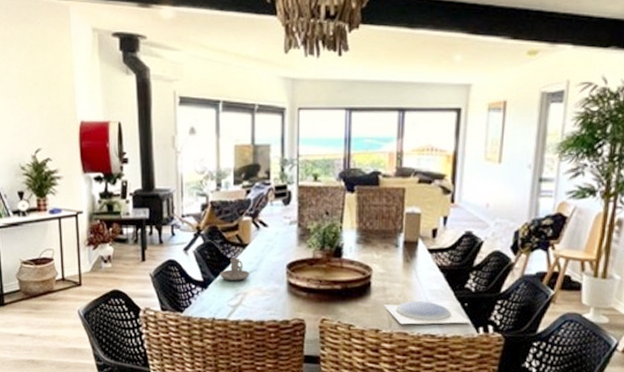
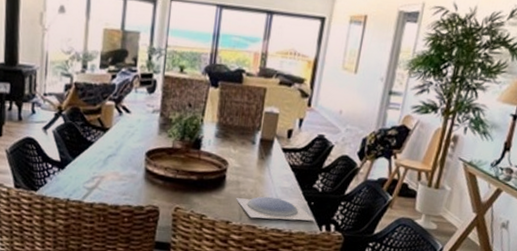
candle holder: present [220,259,250,281] -> none [78,141,109,164]

